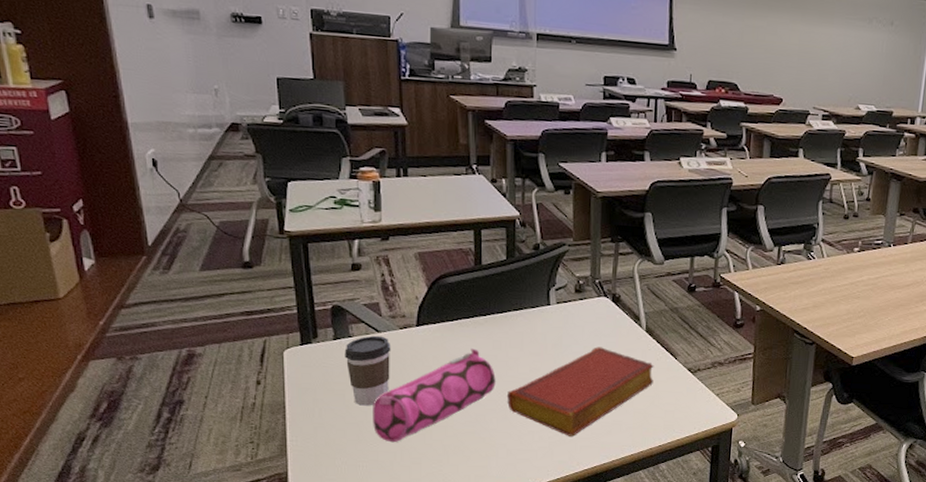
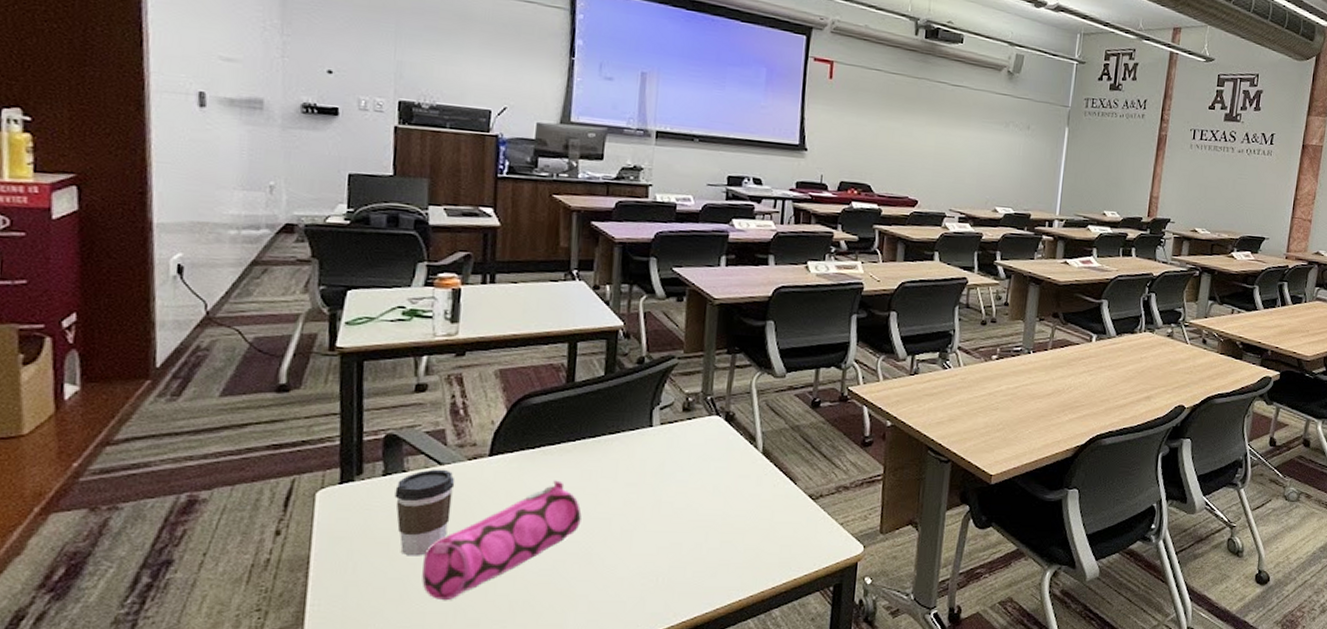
book: present [506,347,654,437] -> none [593,473,770,582]

